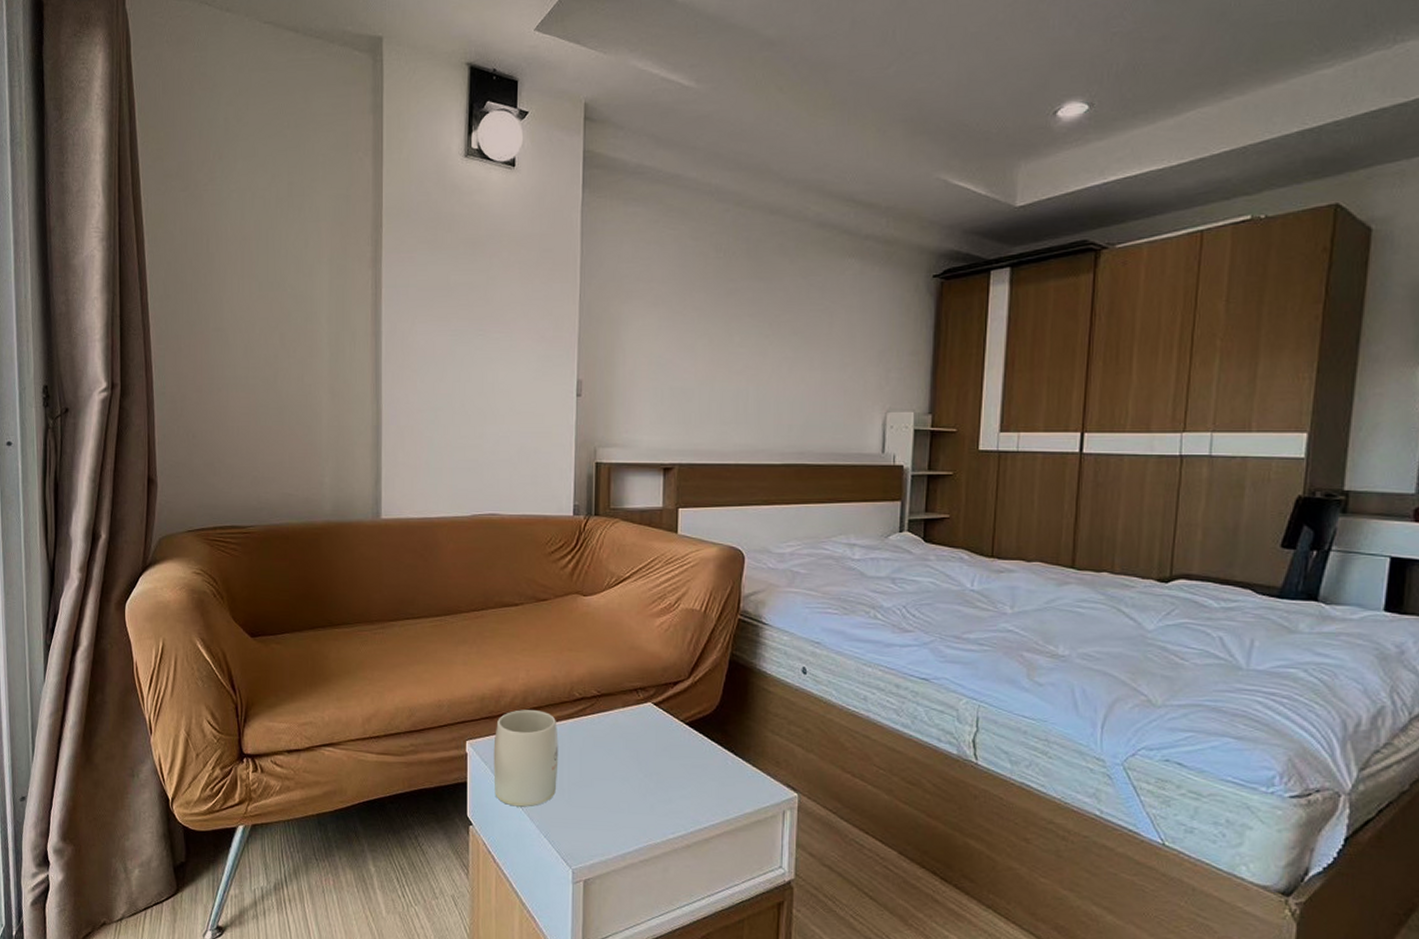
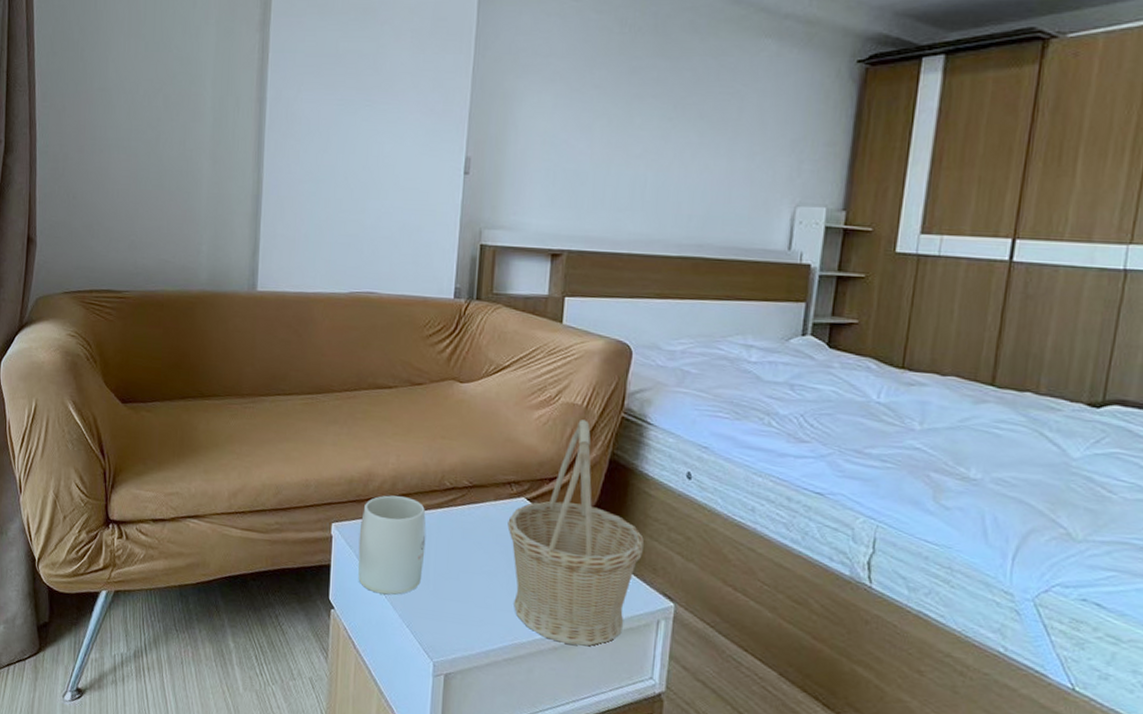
basket: none [636,624,767,842] -> present [507,420,645,646]

